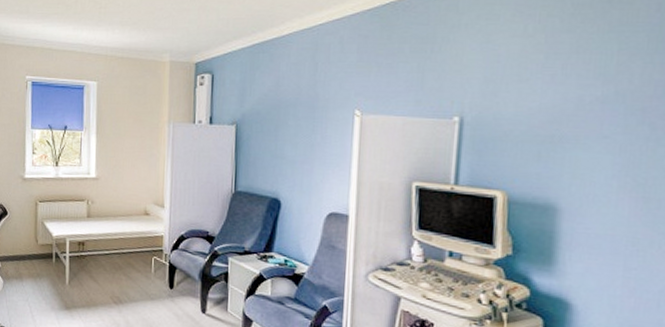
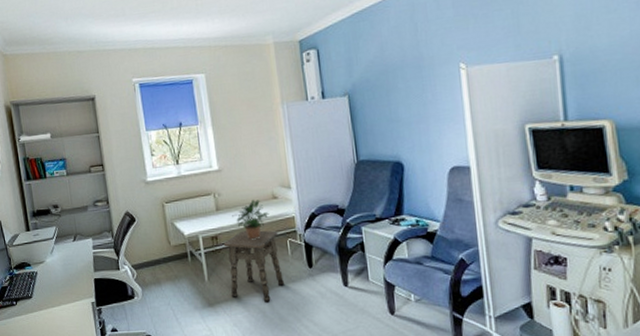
side table: none [88,241,145,316] -> present [223,230,284,302]
potted plant: none [102,213,139,252] -> present [232,199,269,240]

